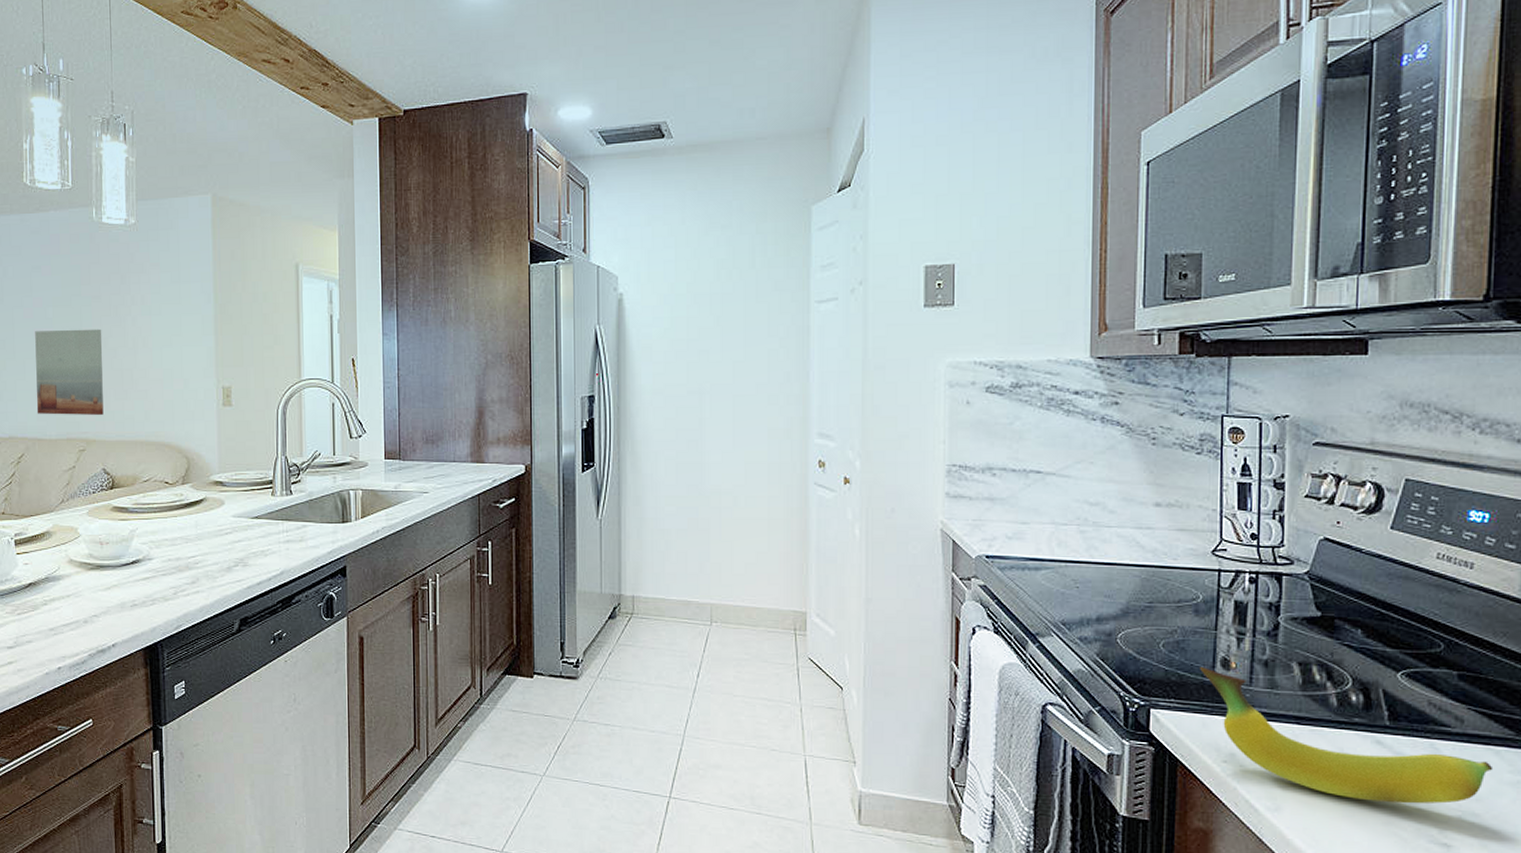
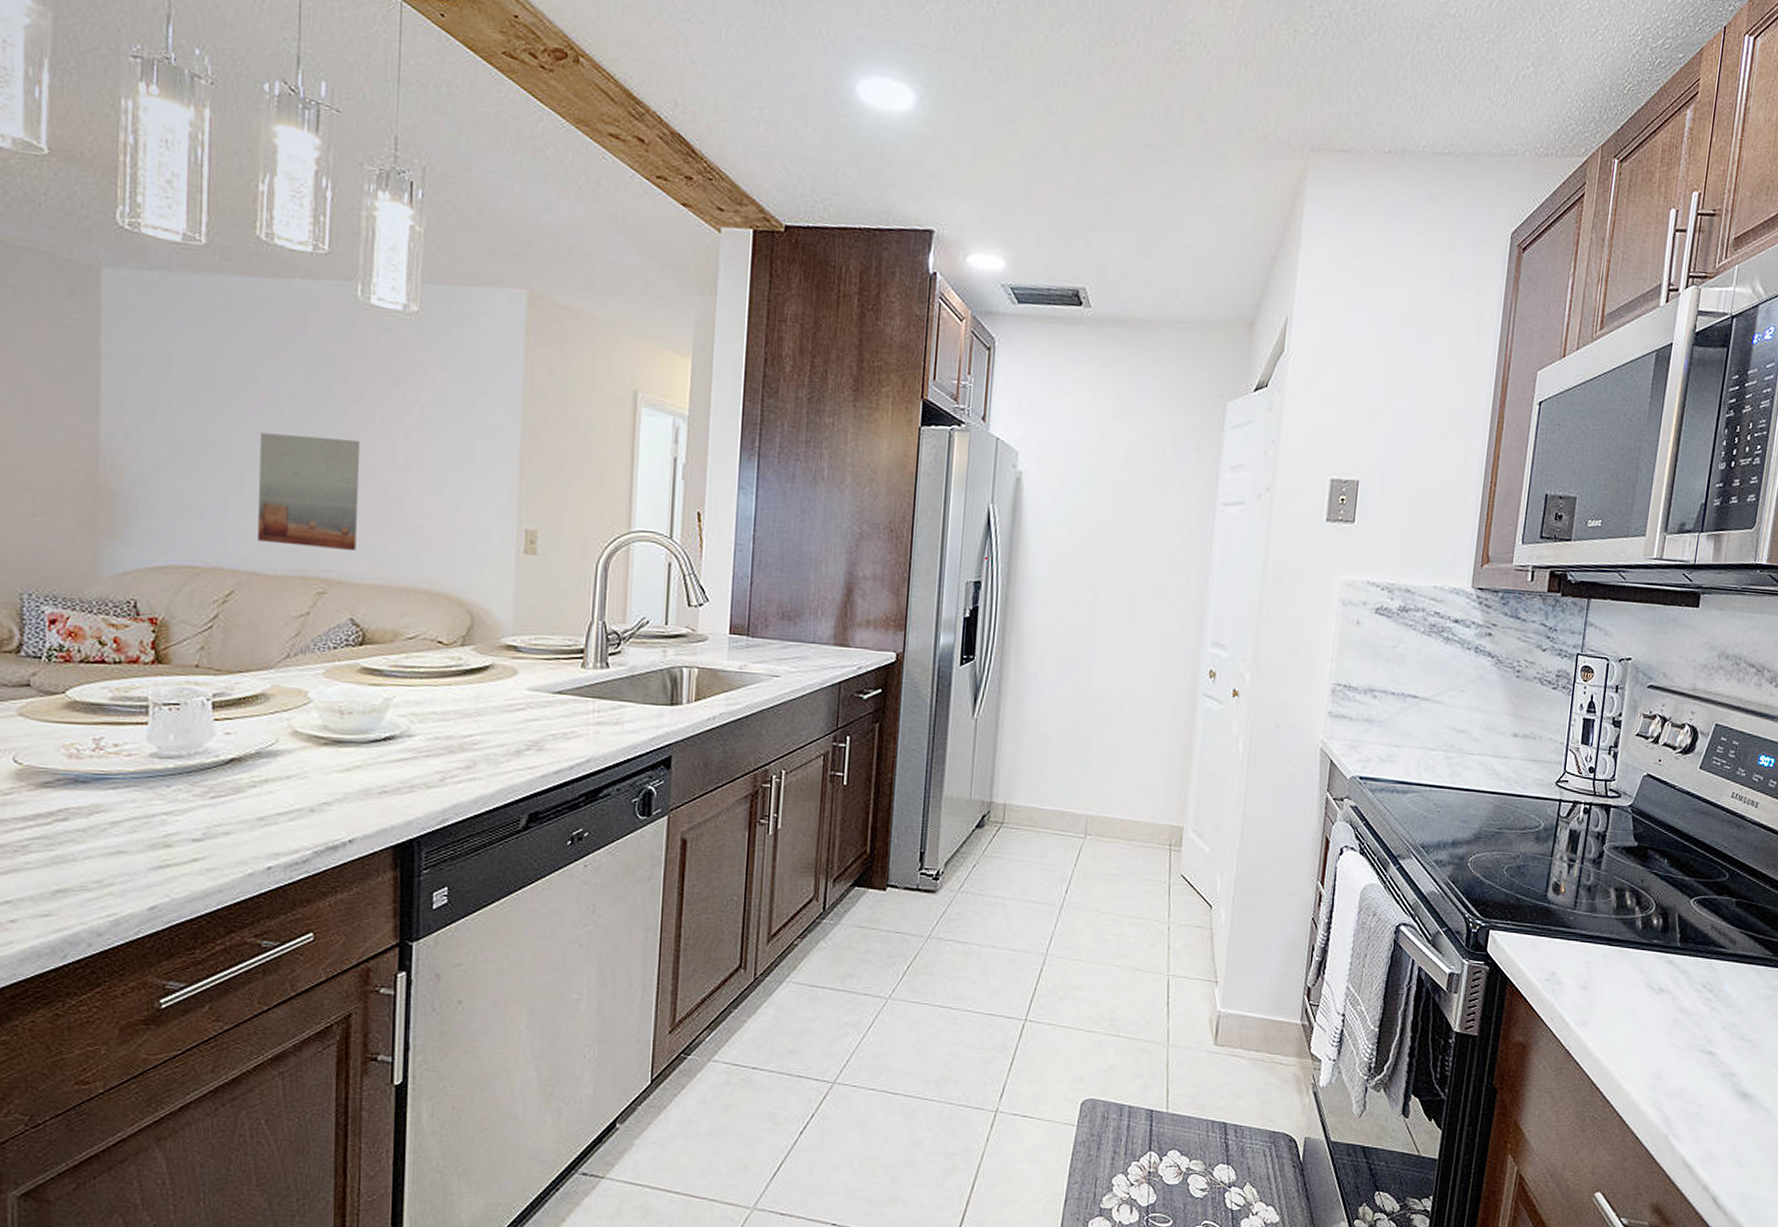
fruit: present [1200,667,1494,804] -> none [1535,891,1754,1017]

